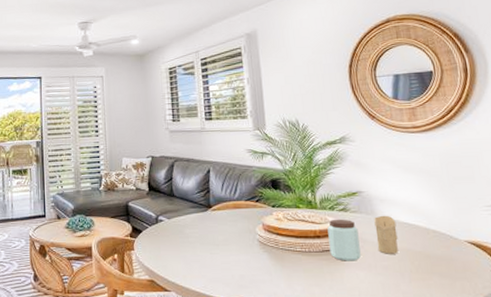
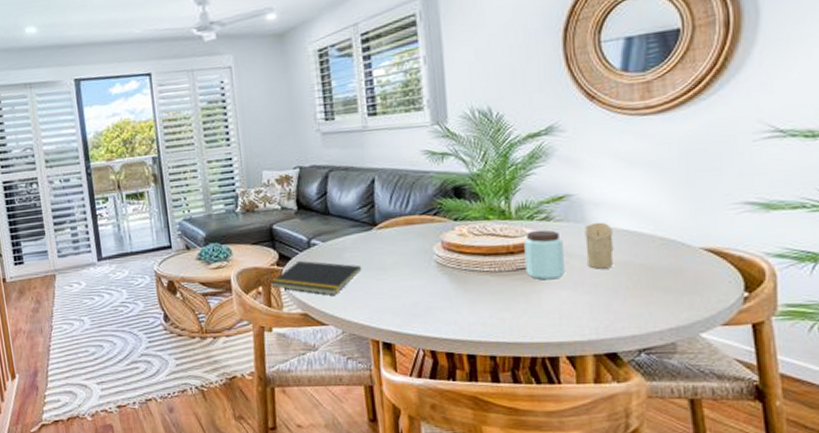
notepad: none [123,233,199,265] -> present [269,260,362,295]

